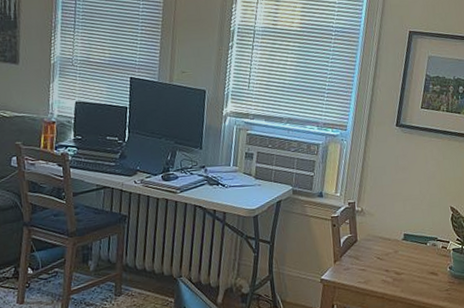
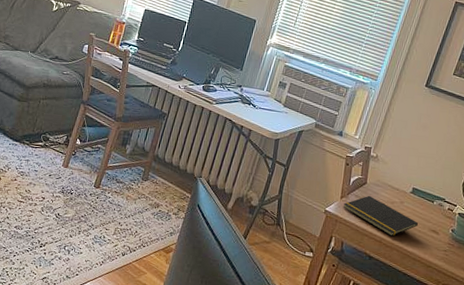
notepad: none [338,252,416,289] -> present [342,195,418,237]

